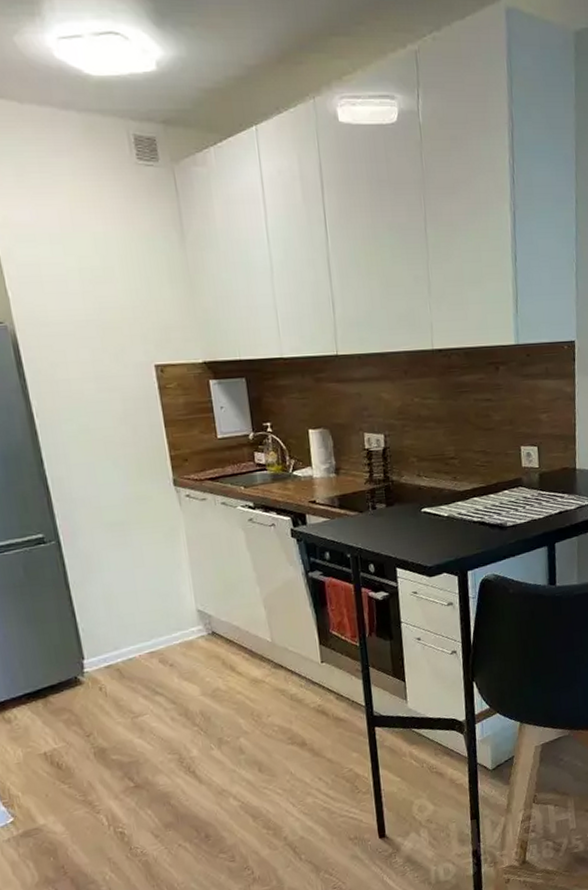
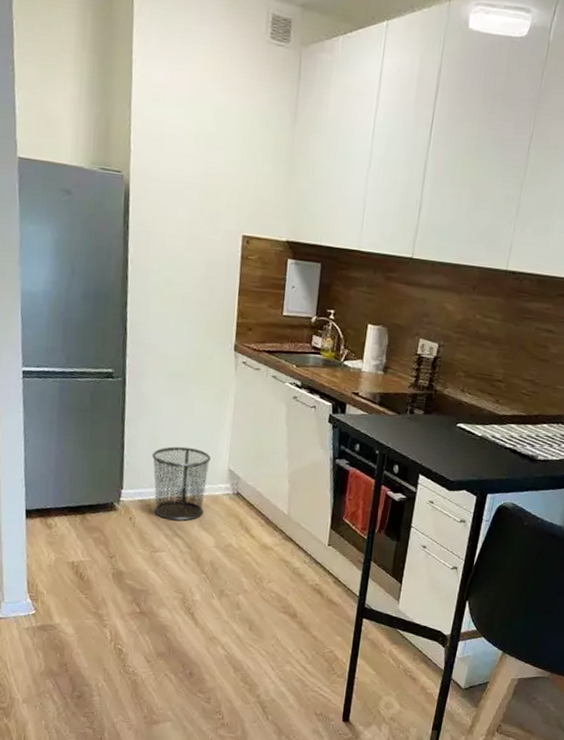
trash can: none [108,596,180,680] -> present [151,446,211,521]

